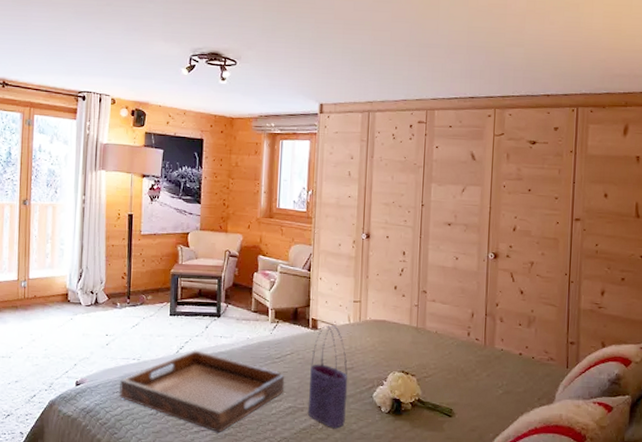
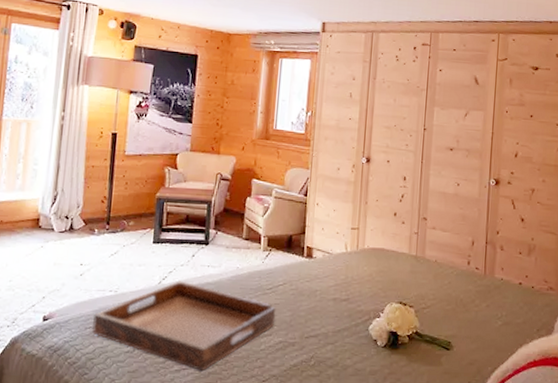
tote bag: present [307,325,348,429] -> none [299,254,344,365]

